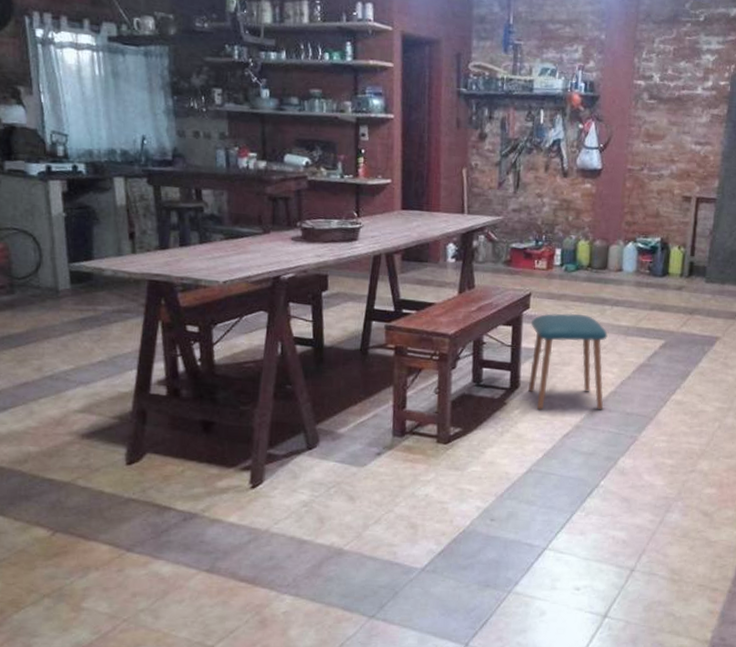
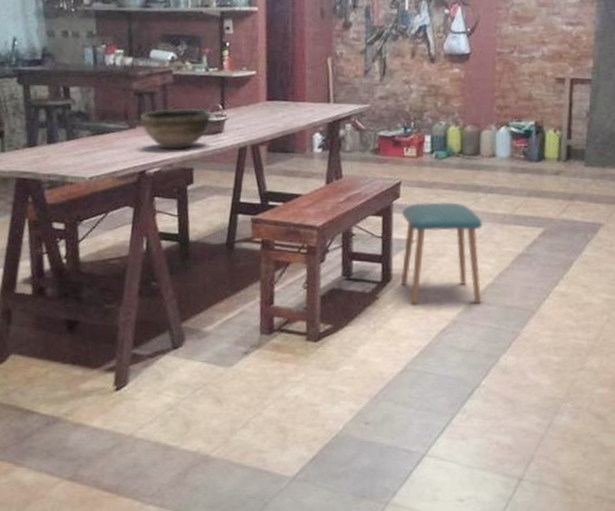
bowl: none [274,214,345,256] -> present [140,108,210,150]

